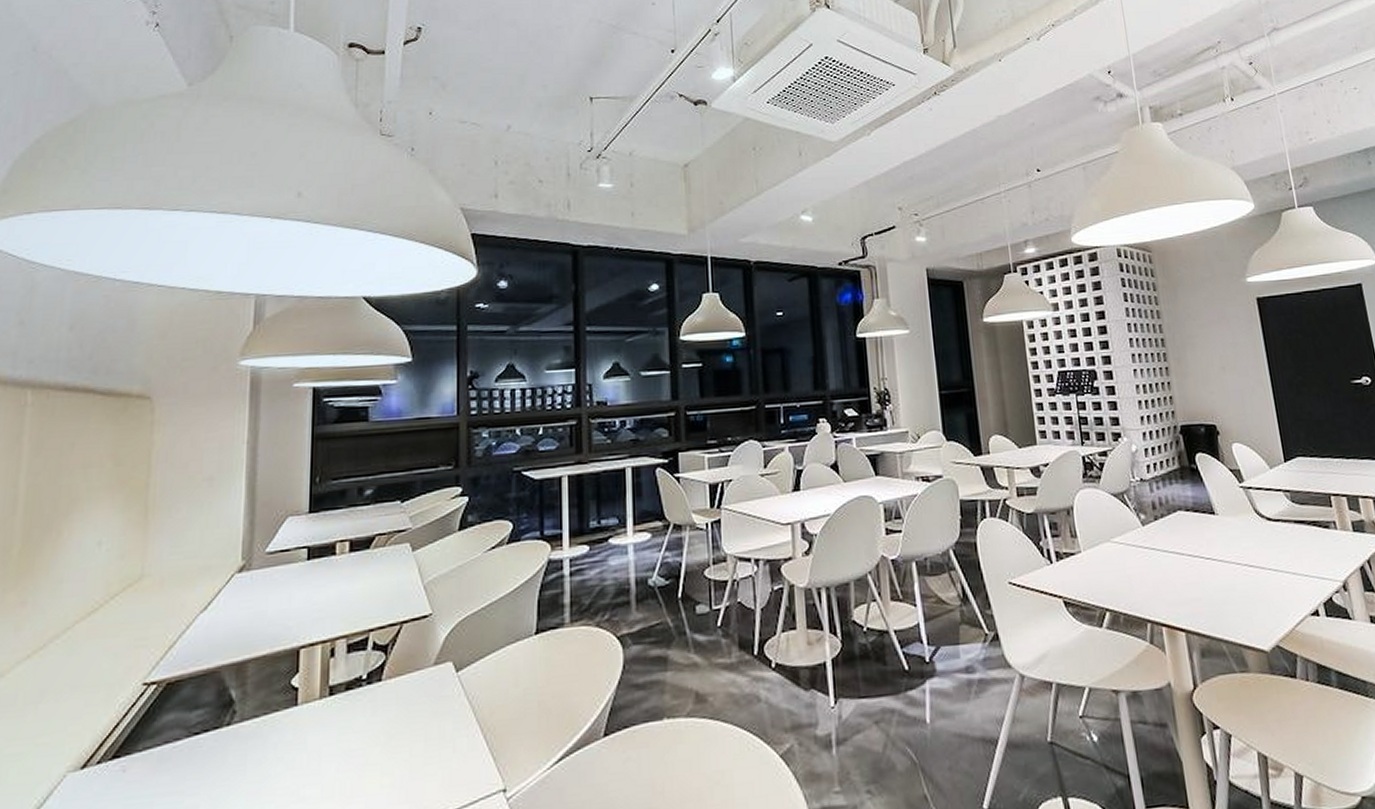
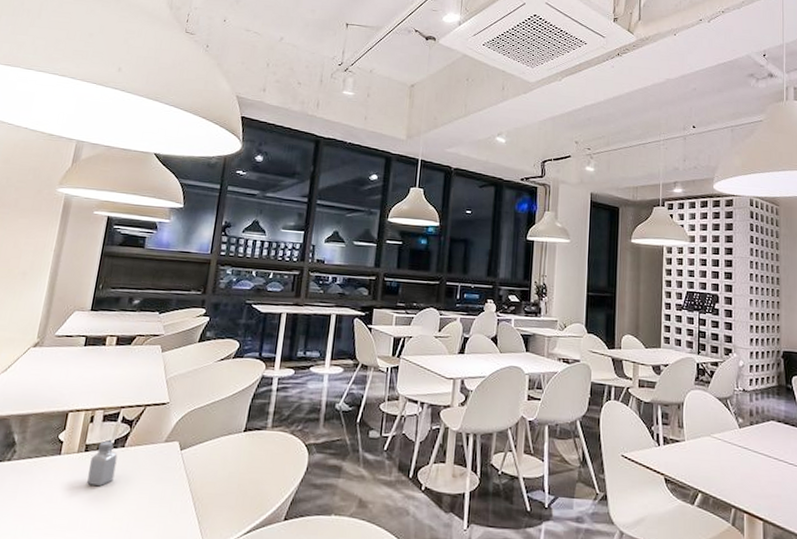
saltshaker: none [339,675,374,738] -> present [87,440,118,487]

